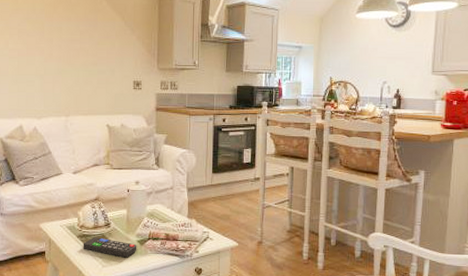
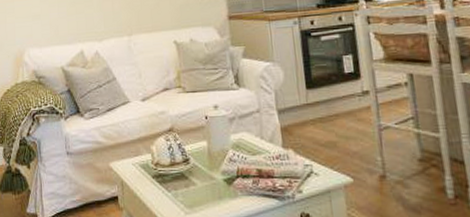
remote control: present [83,237,137,258] -> none [159,177,225,202]

